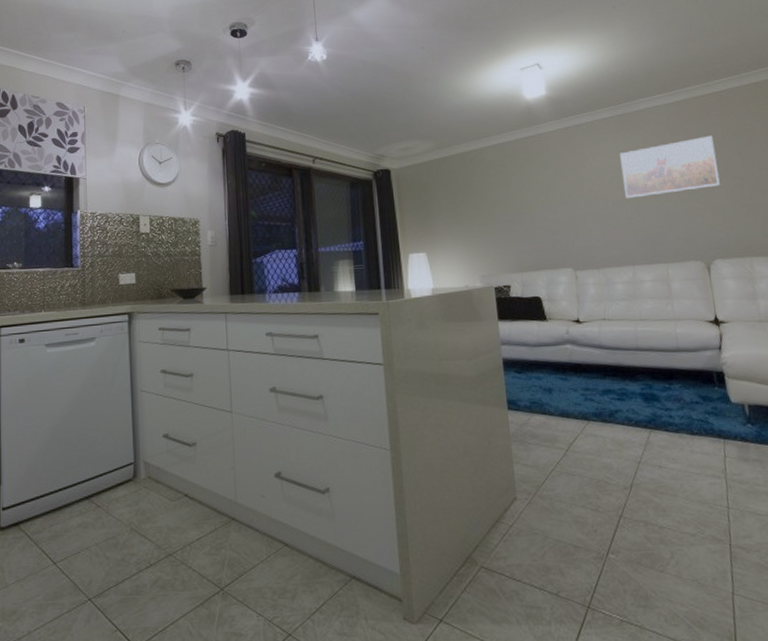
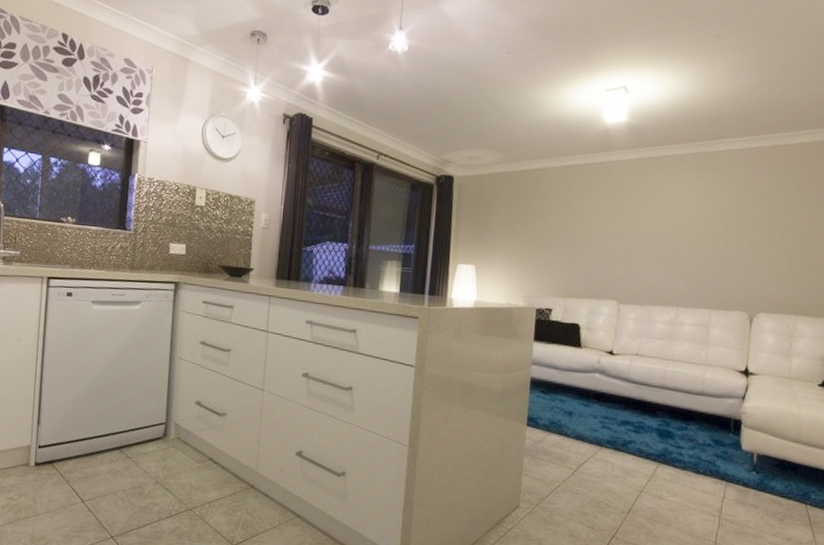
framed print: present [620,135,720,199] -> none [685,187,787,241]

